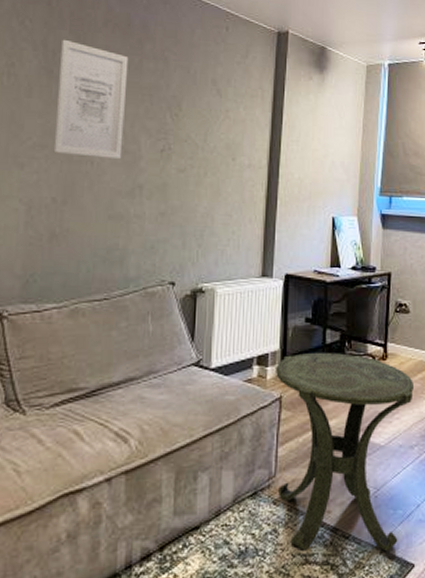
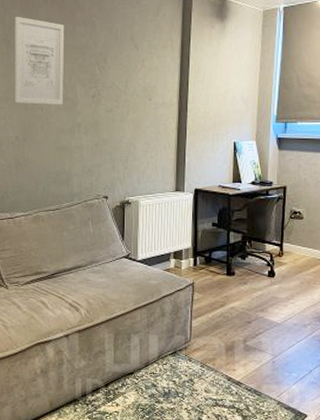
side table: present [276,353,414,551] -> none [189,250,307,402]

